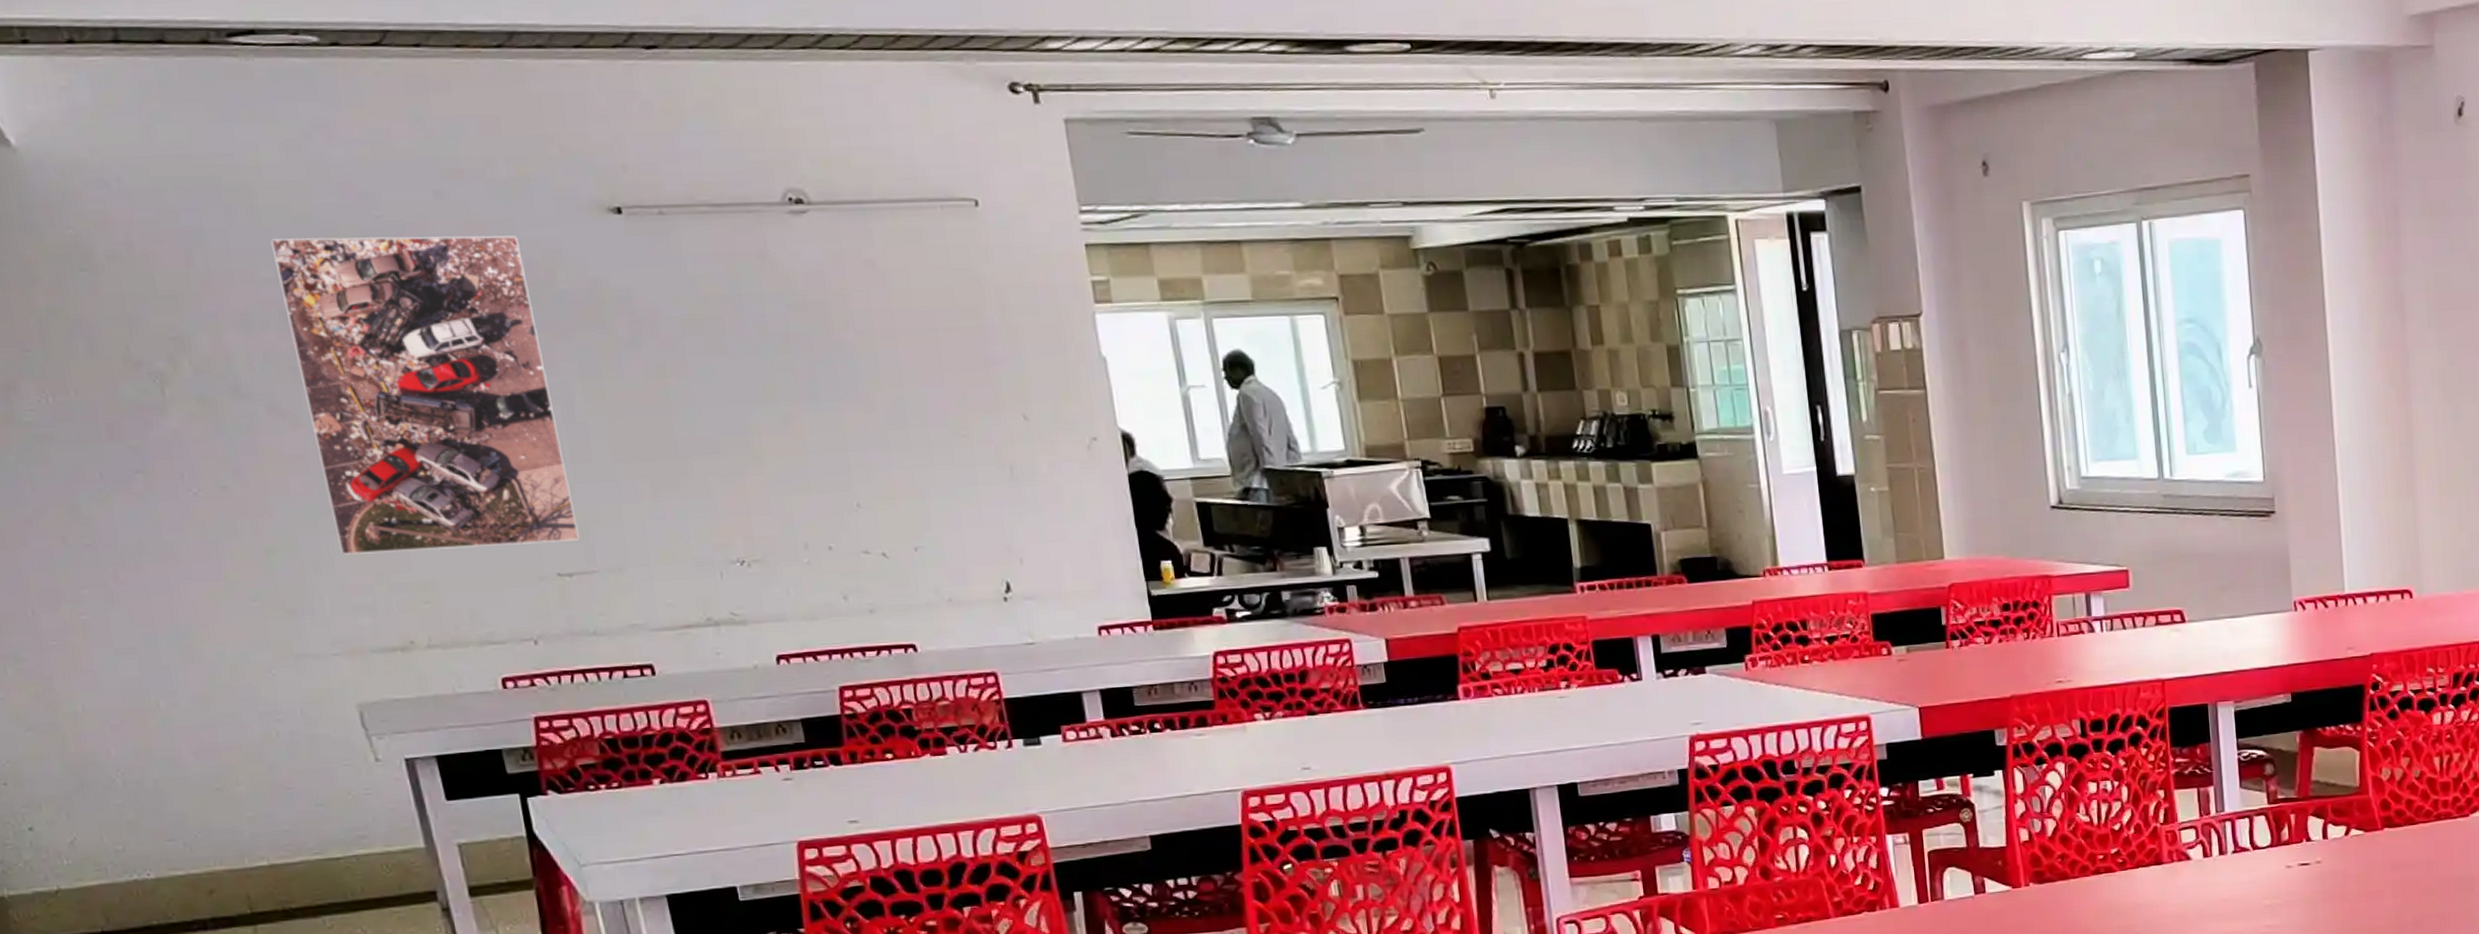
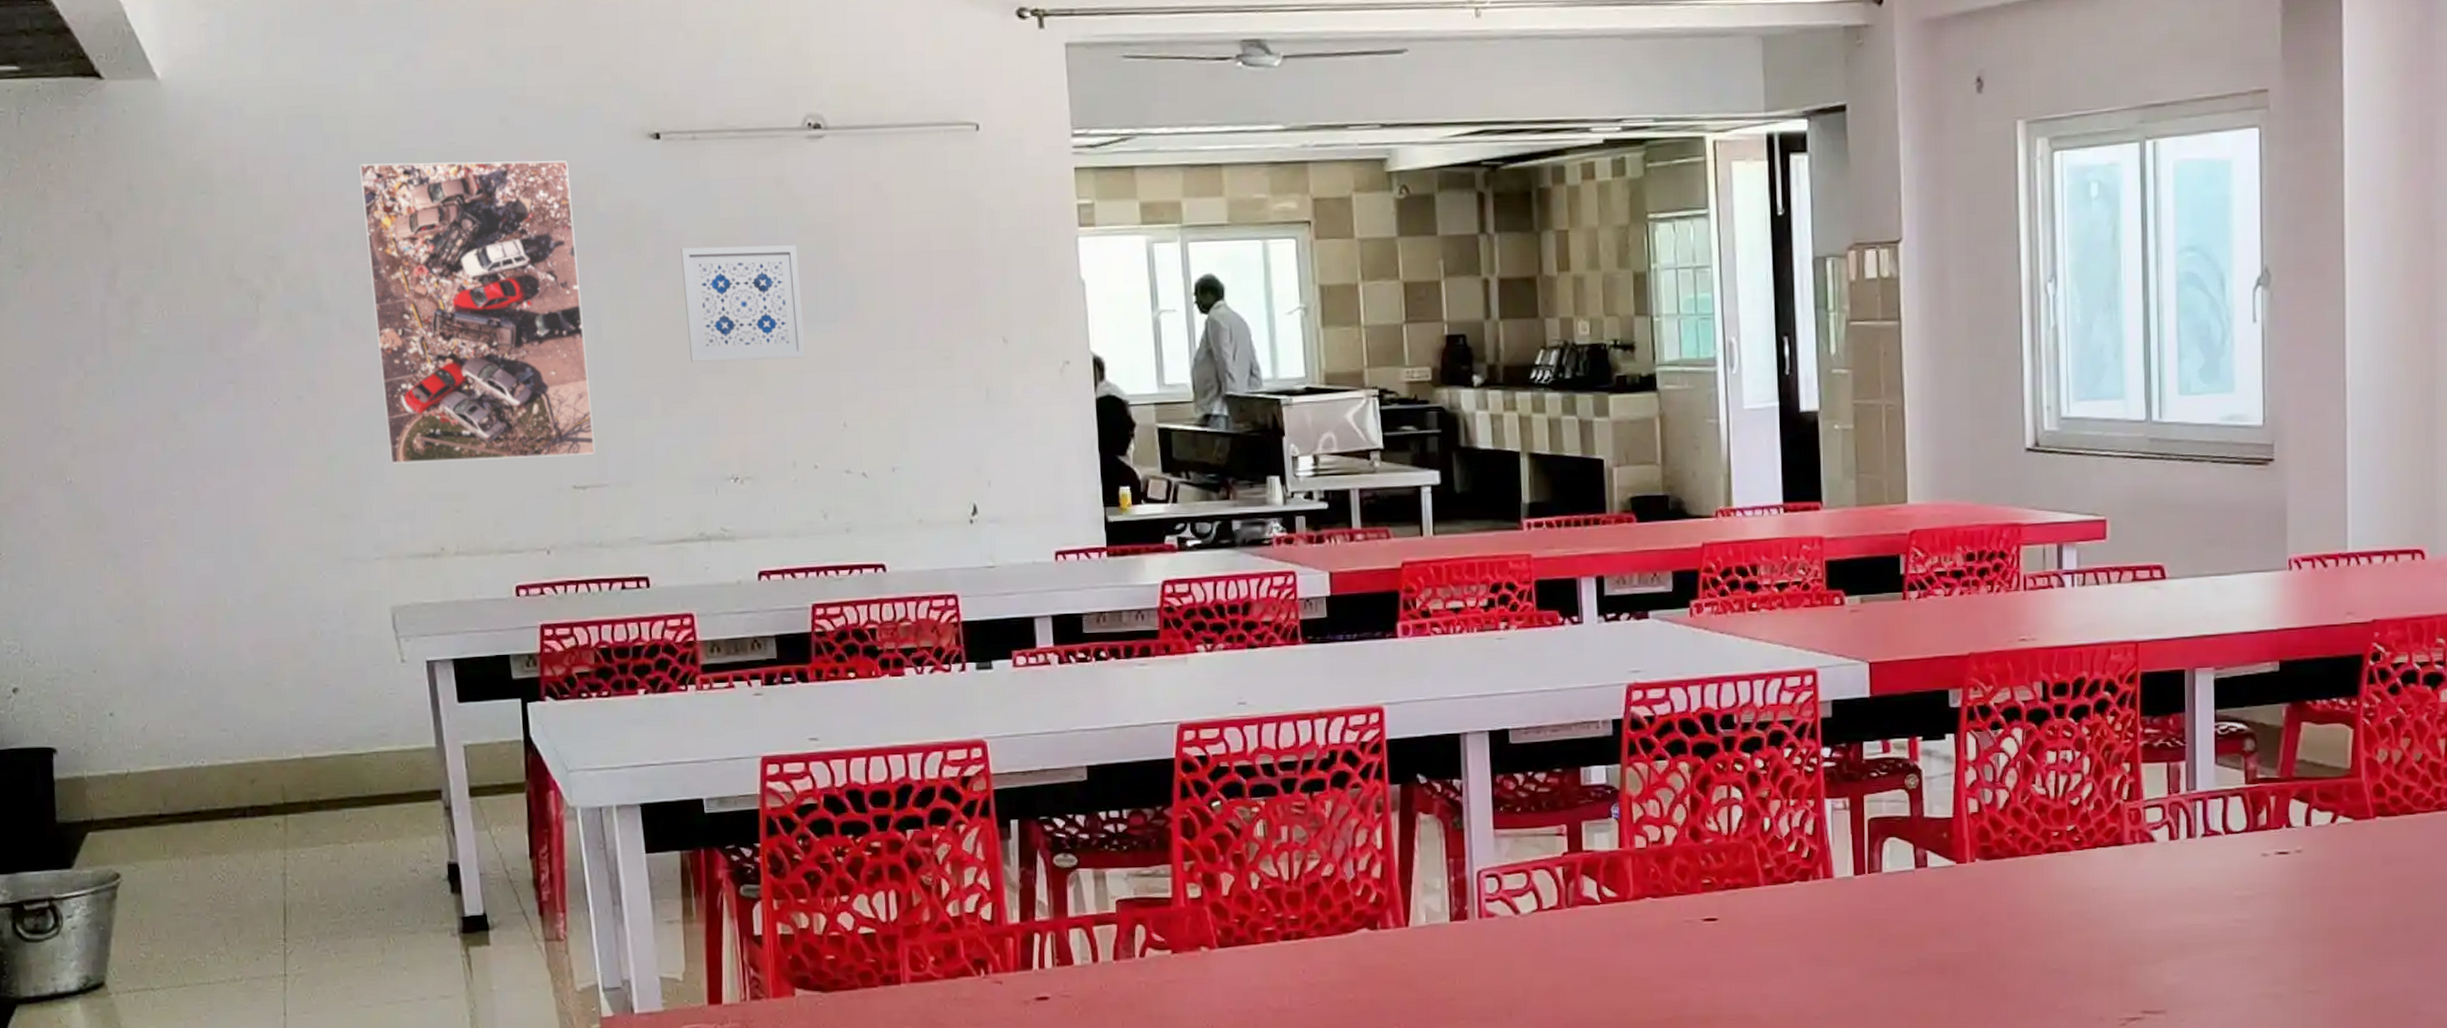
wall art: none [656,323,809,444] -> present [680,245,806,362]

